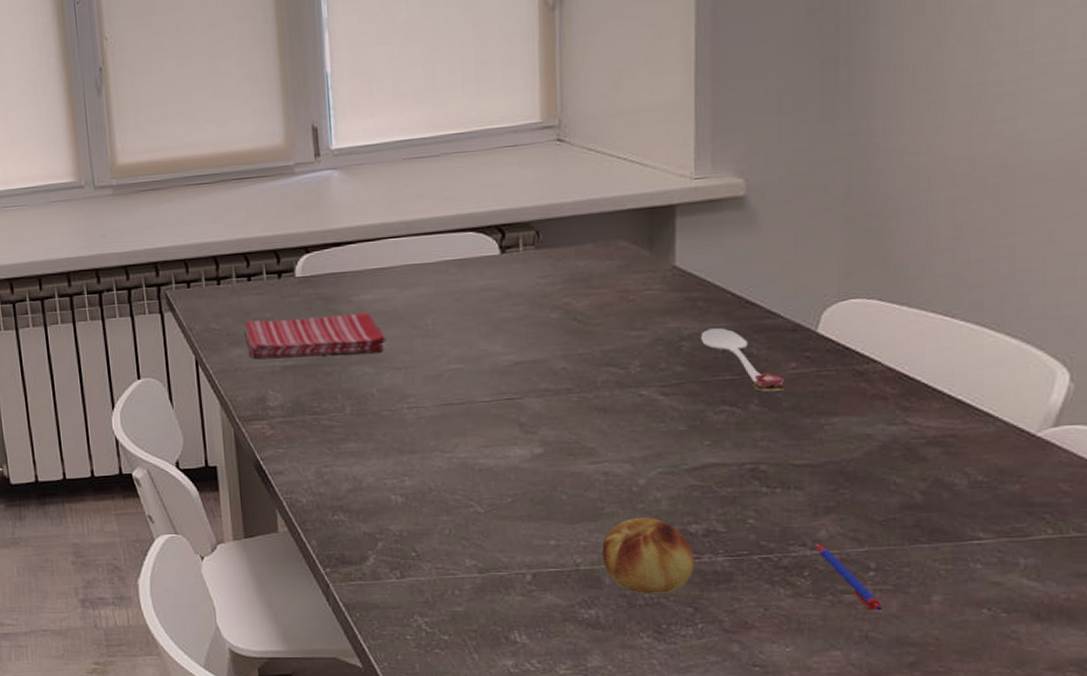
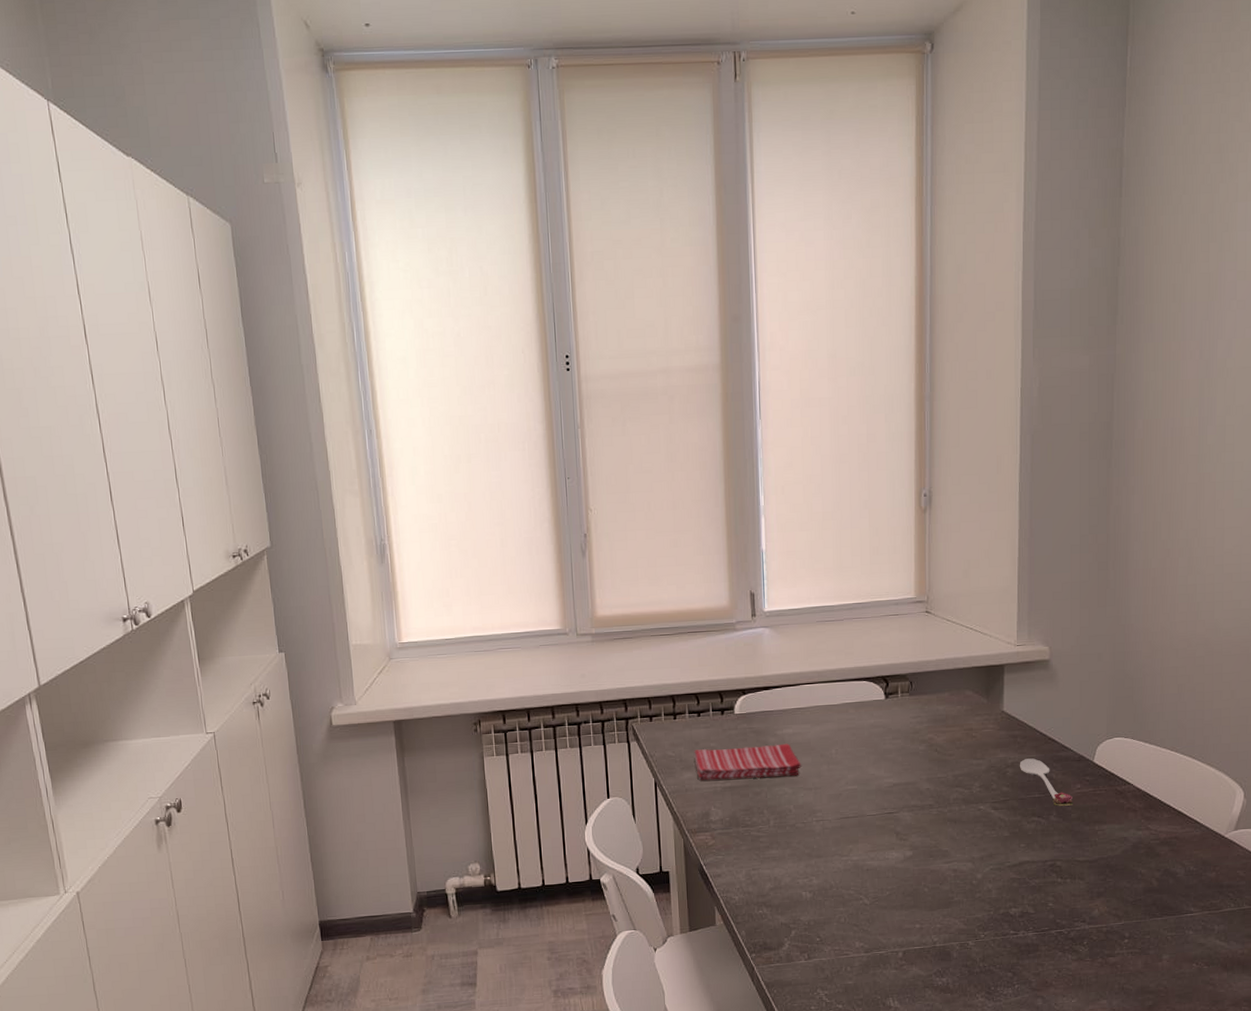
fruit: present [602,518,695,593] -> none [951,904,1014,963]
pen: present [815,544,882,611] -> none [1091,920,1132,969]

